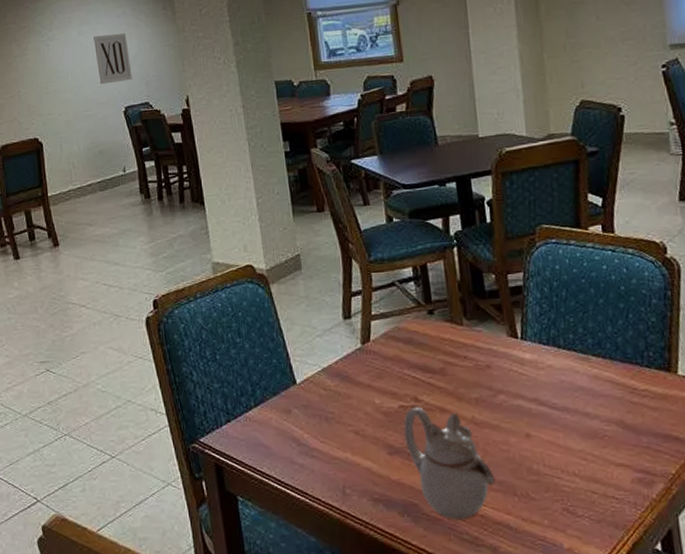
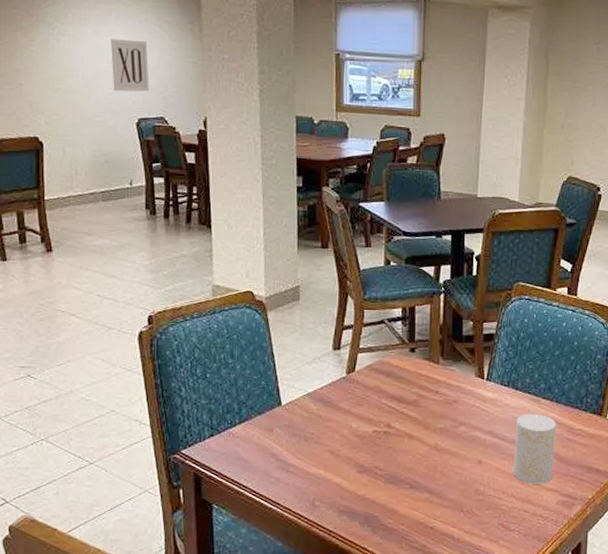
teapot: present [403,407,496,519] -> none [374,432,447,530]
cup: none [565,374,621,459] -> present [513,413,557,484]

